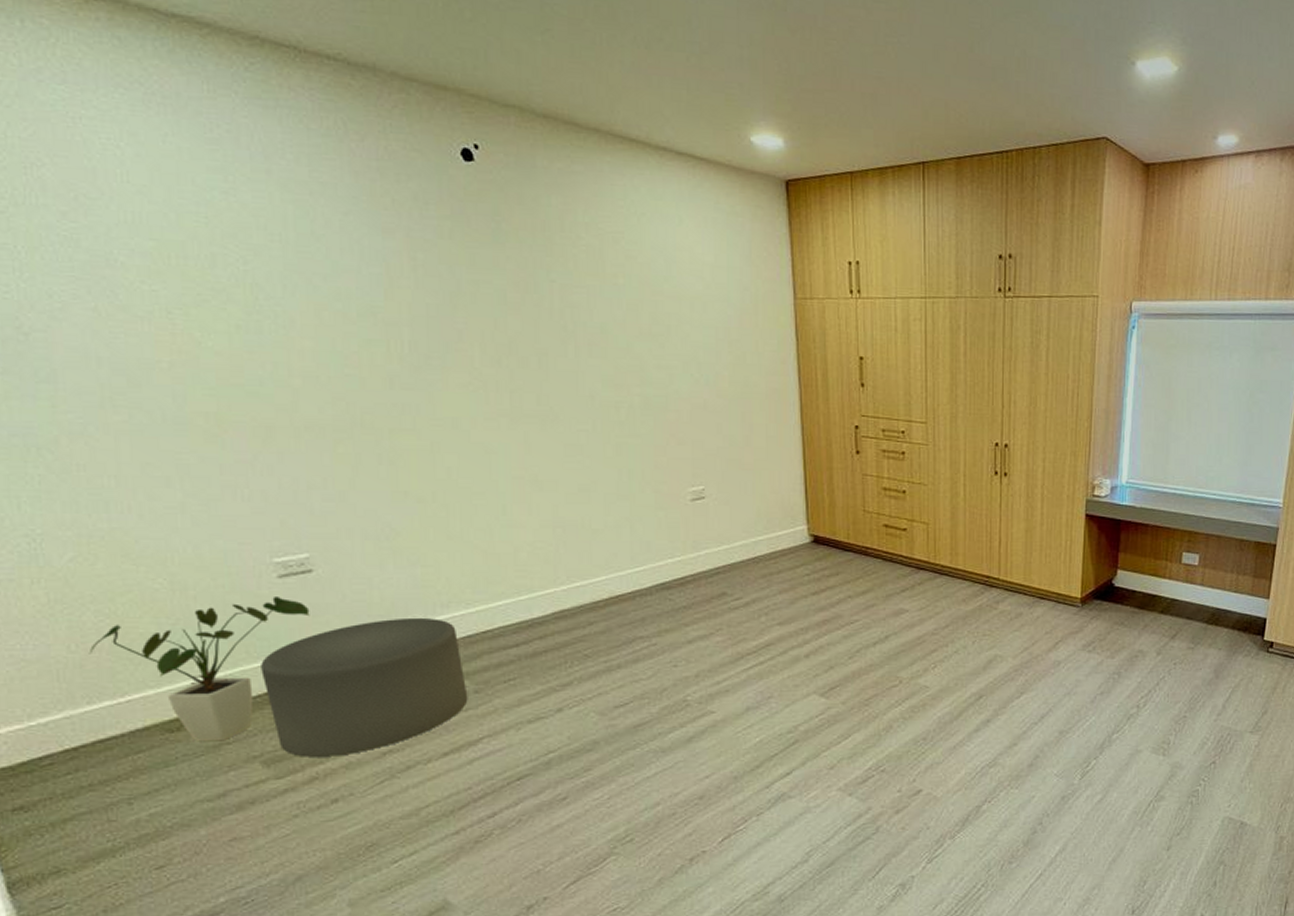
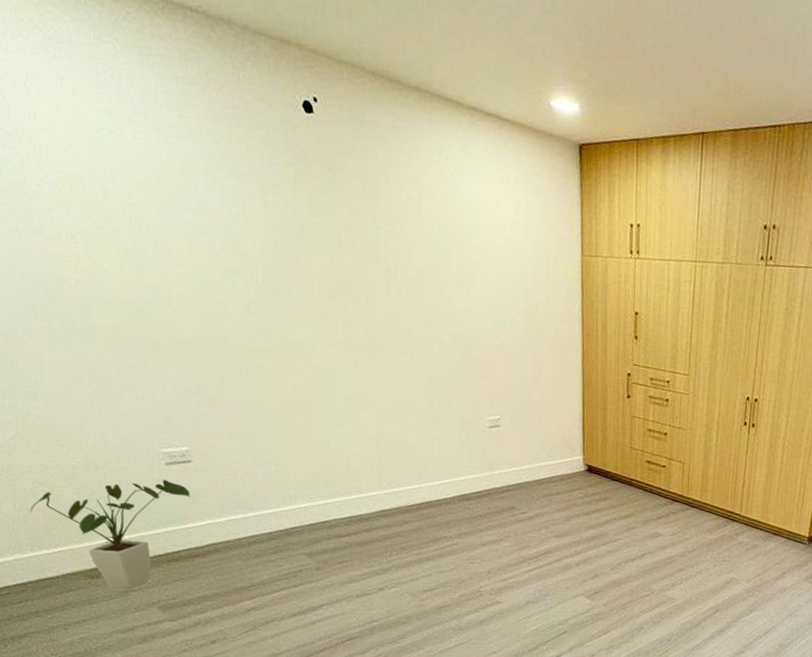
pouf: present [261,617,468,757] -> none [155,505,311,609]

